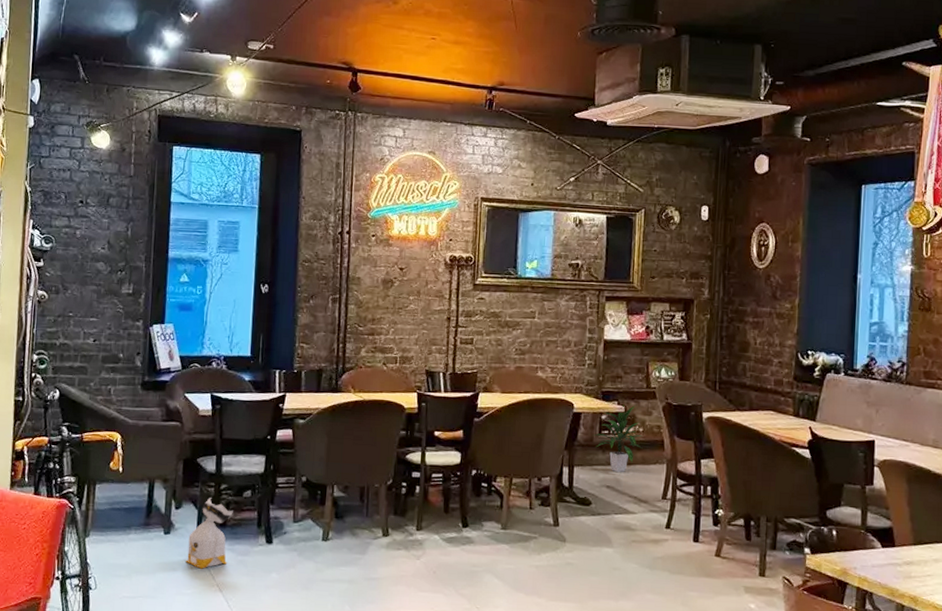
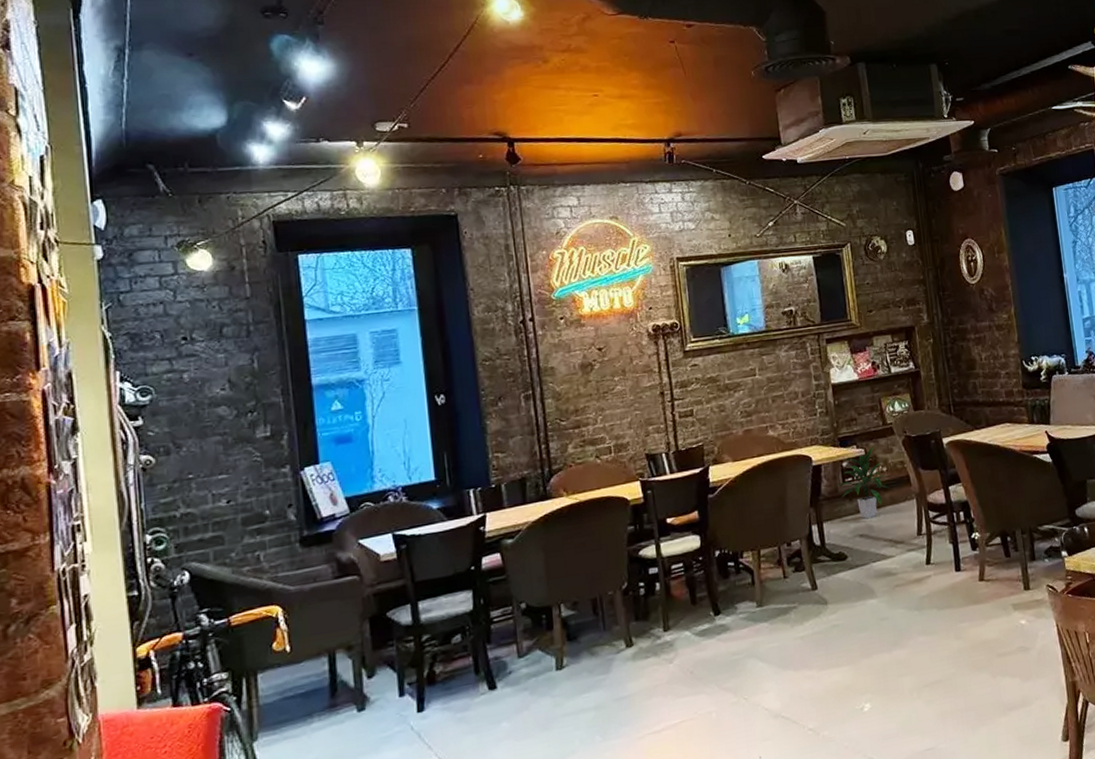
bag: present [186,497,233,569] -> none [390,653,444,741]

